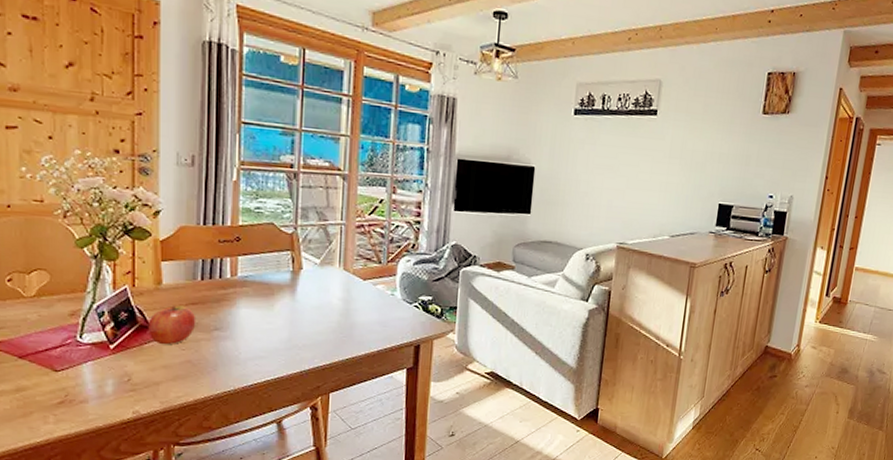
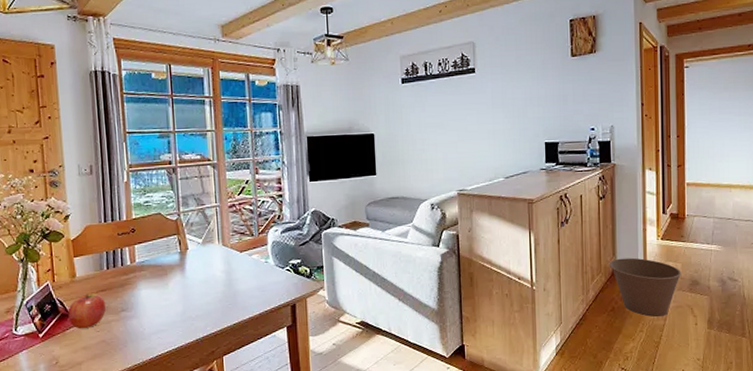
basket: none [762,337,833,402] -> present [609,258,682,318]

